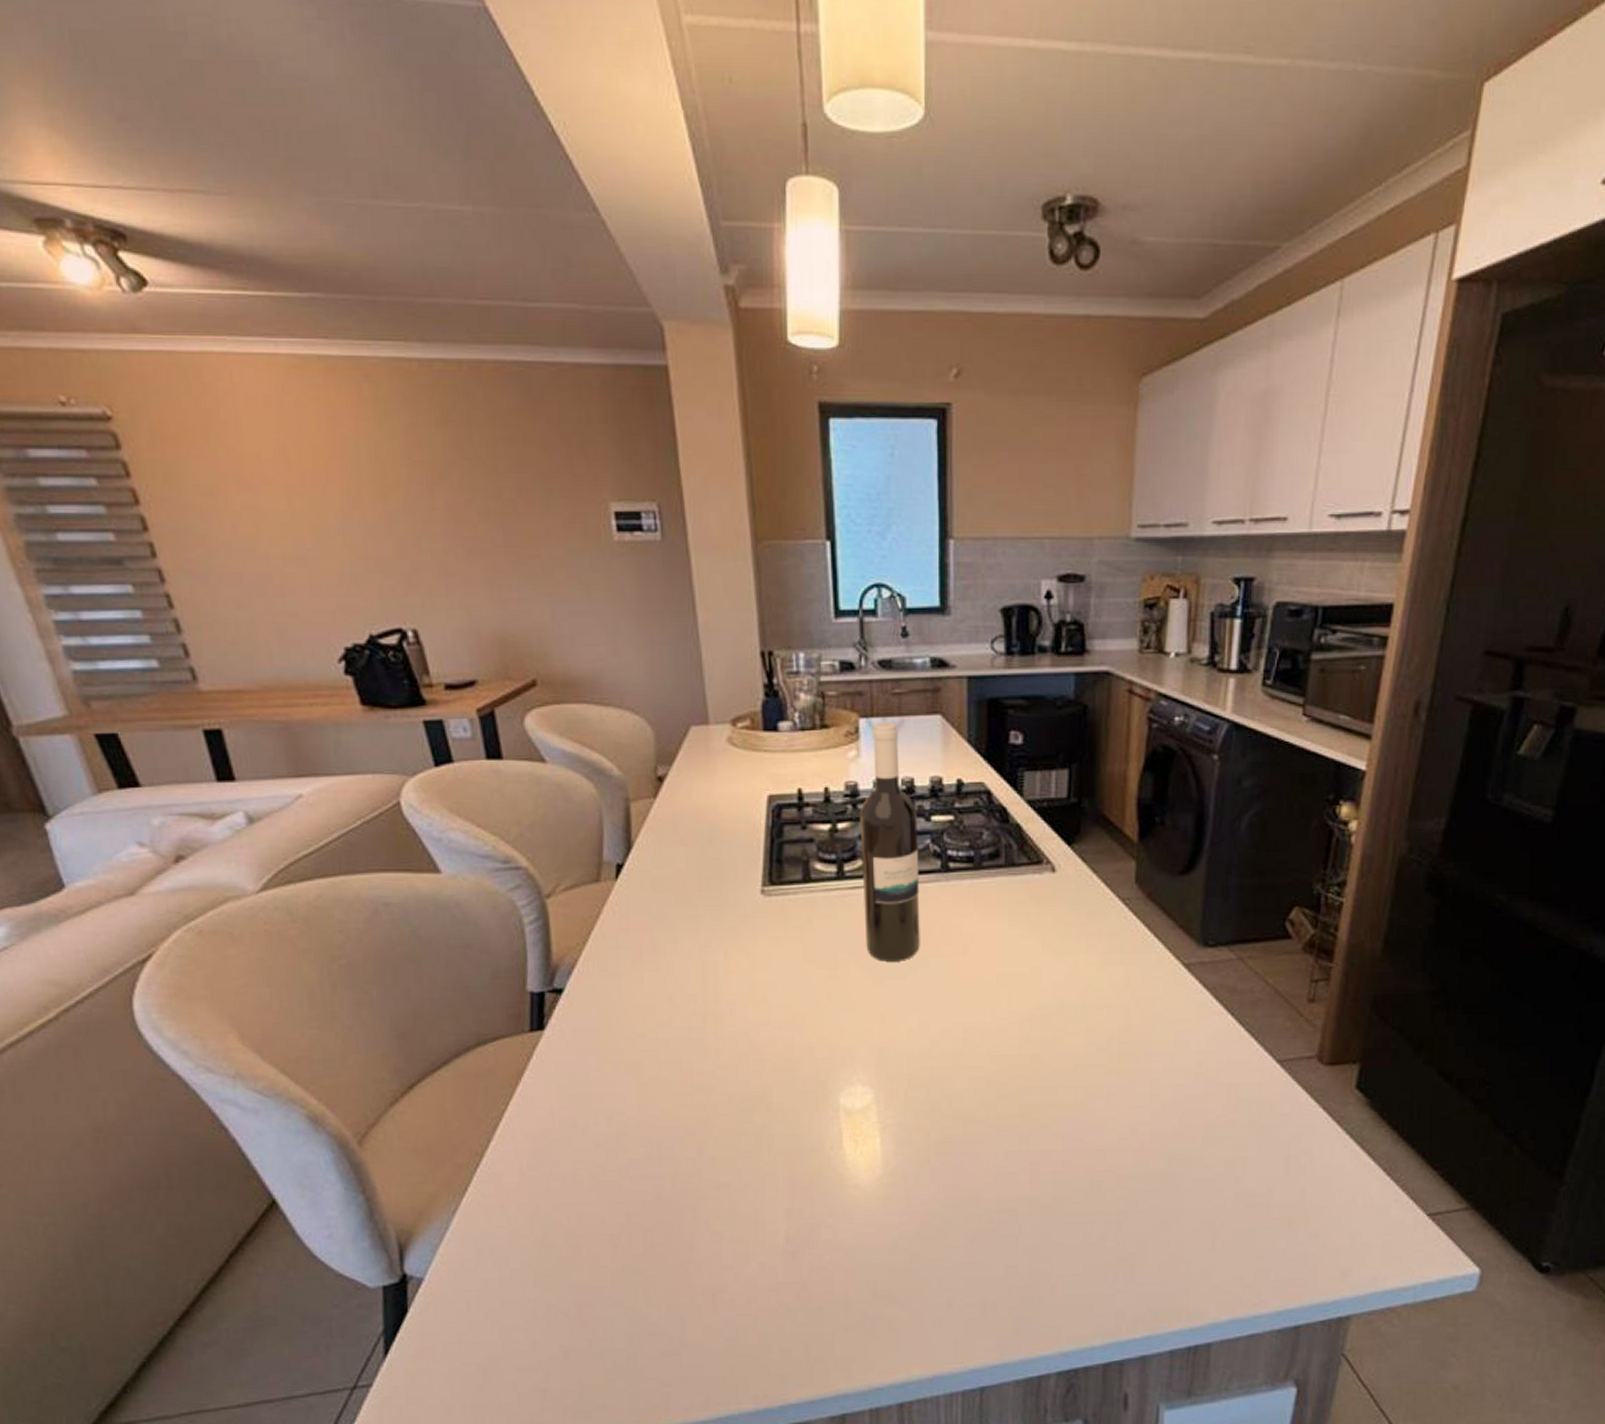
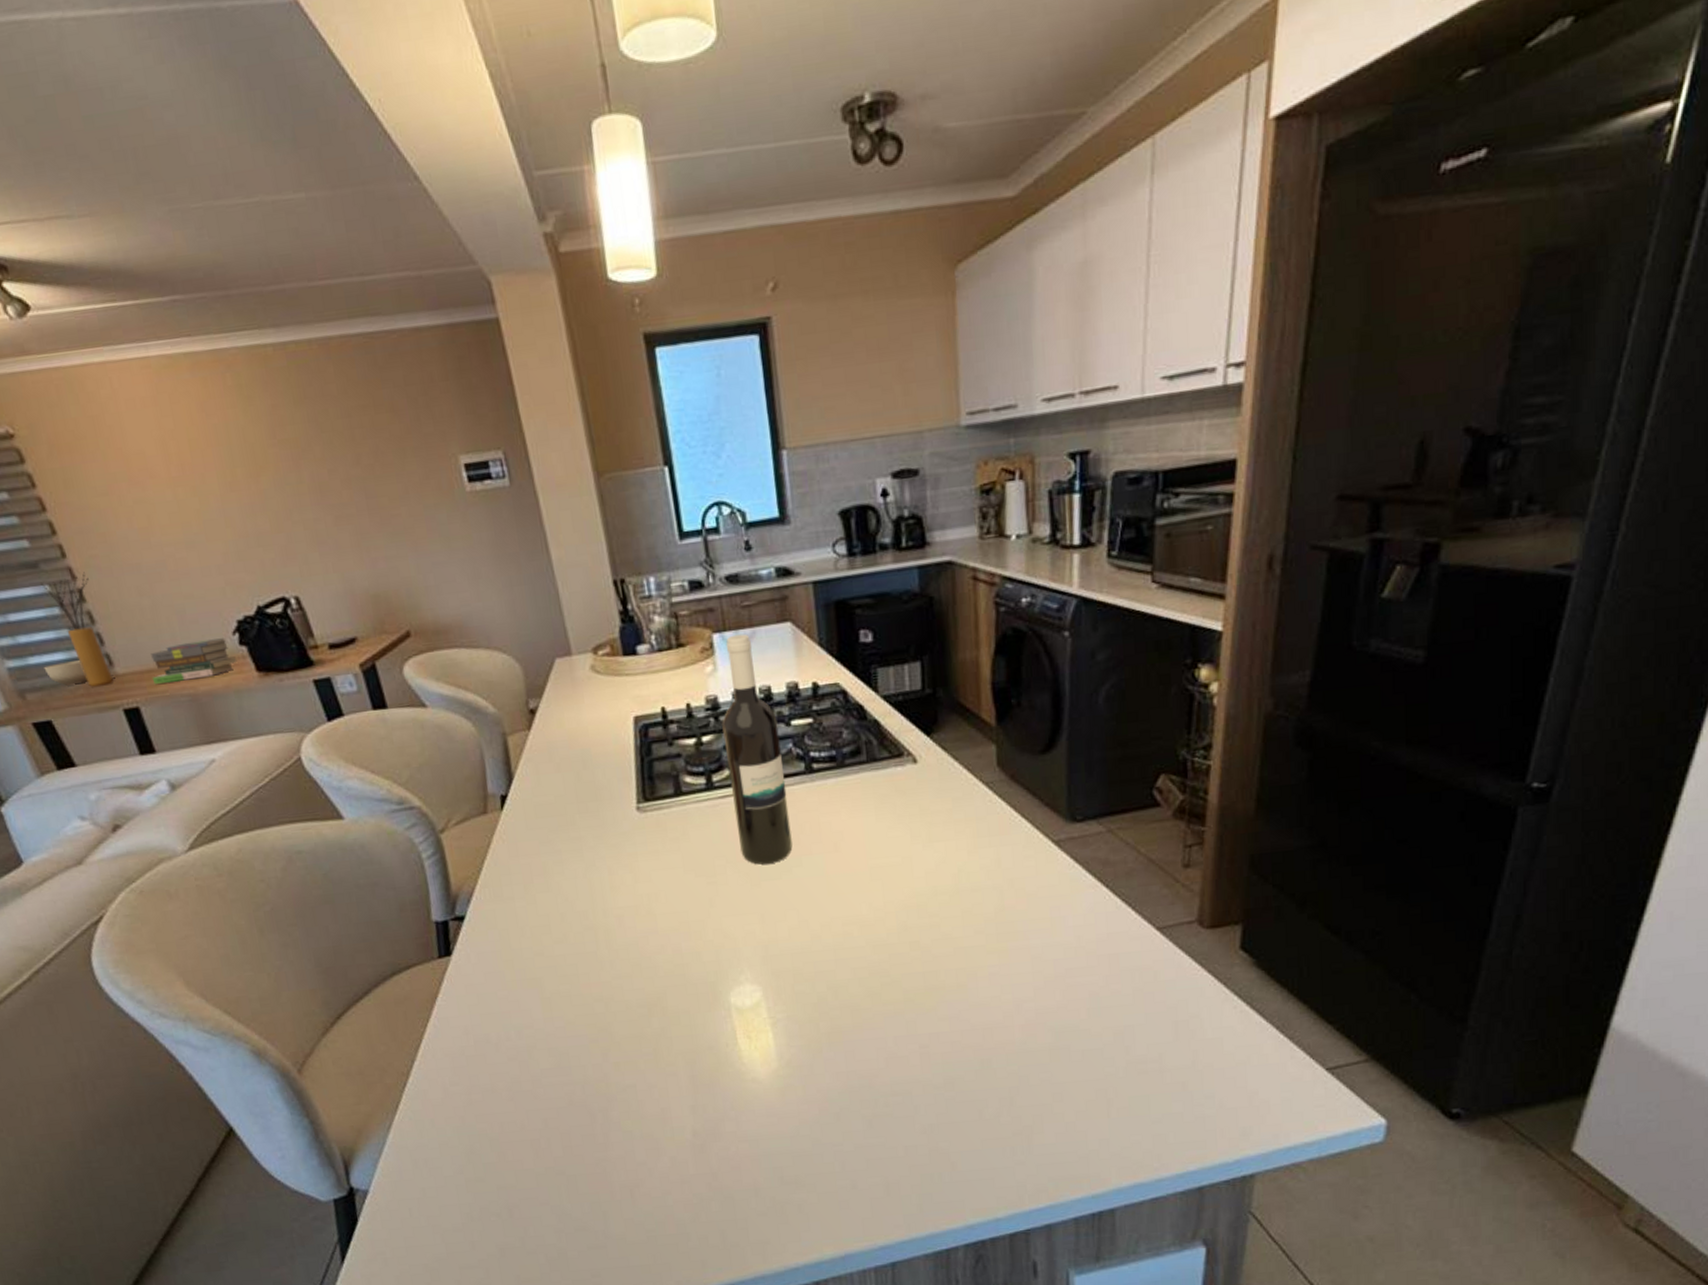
bowl: none [115,671,165,697] -> present [44,660,88,686]
vase: none [123,576,195,703] -> present [41,572,114,688]
books: none [240,665,340,707] -> present [151,638,238,685]

